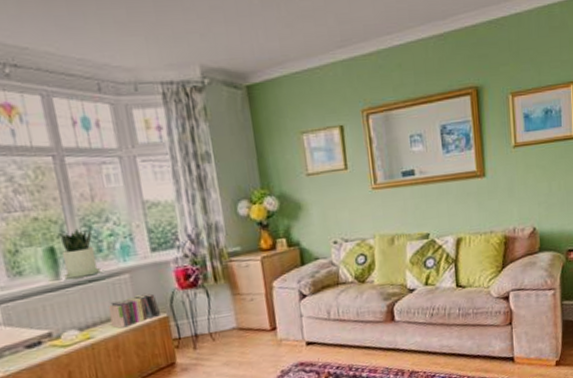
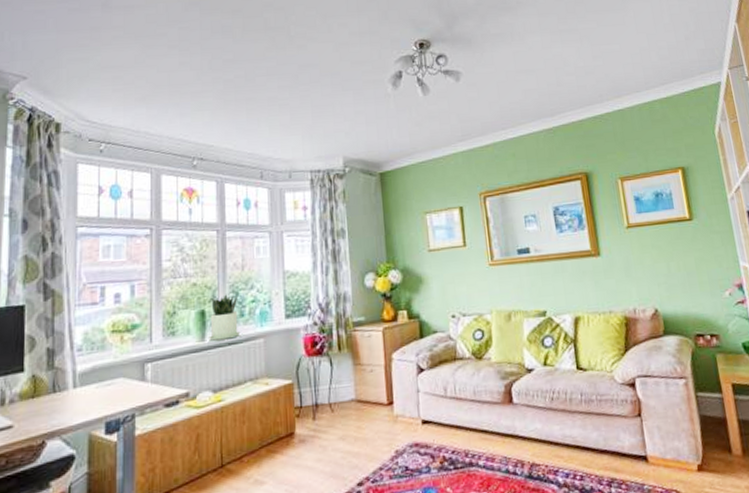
books: present [107,293,162,329] -> none [241,358,287,393]

